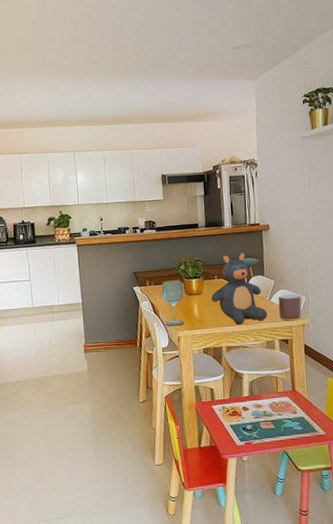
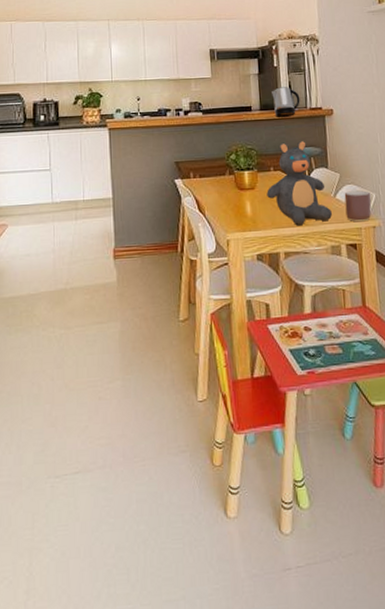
wine glass: present [160,280,186,326] -> none [207,171,237,227]
kettle: none [216,206,241,234] -> present [272,87,300,119]

